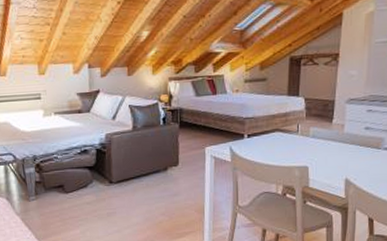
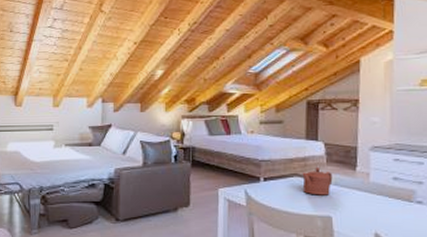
teapot: none [283,121,311,148] -> present [302,166,333,195]

